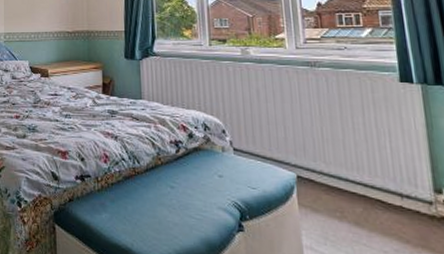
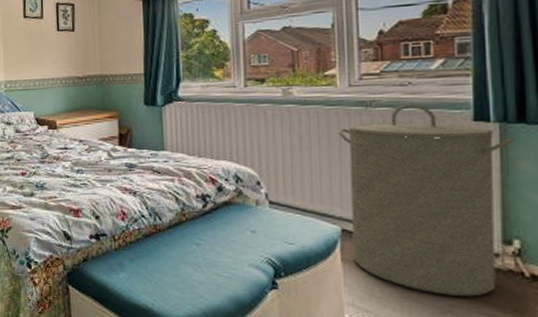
laundry hamper: none [290,65,435,242] -> present [339,103,514,297]

